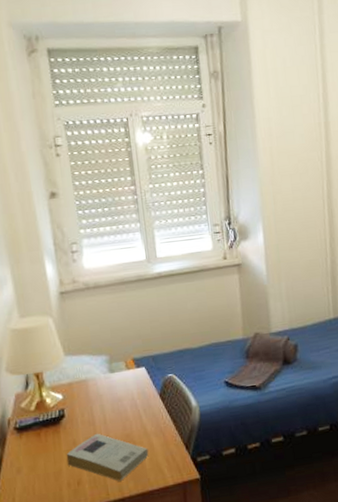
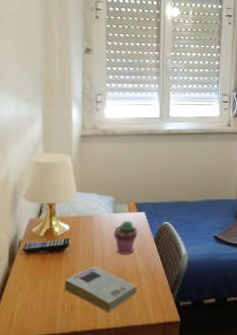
potted succulent: none [112,378,141,417] -> present [113,220,138,255]

